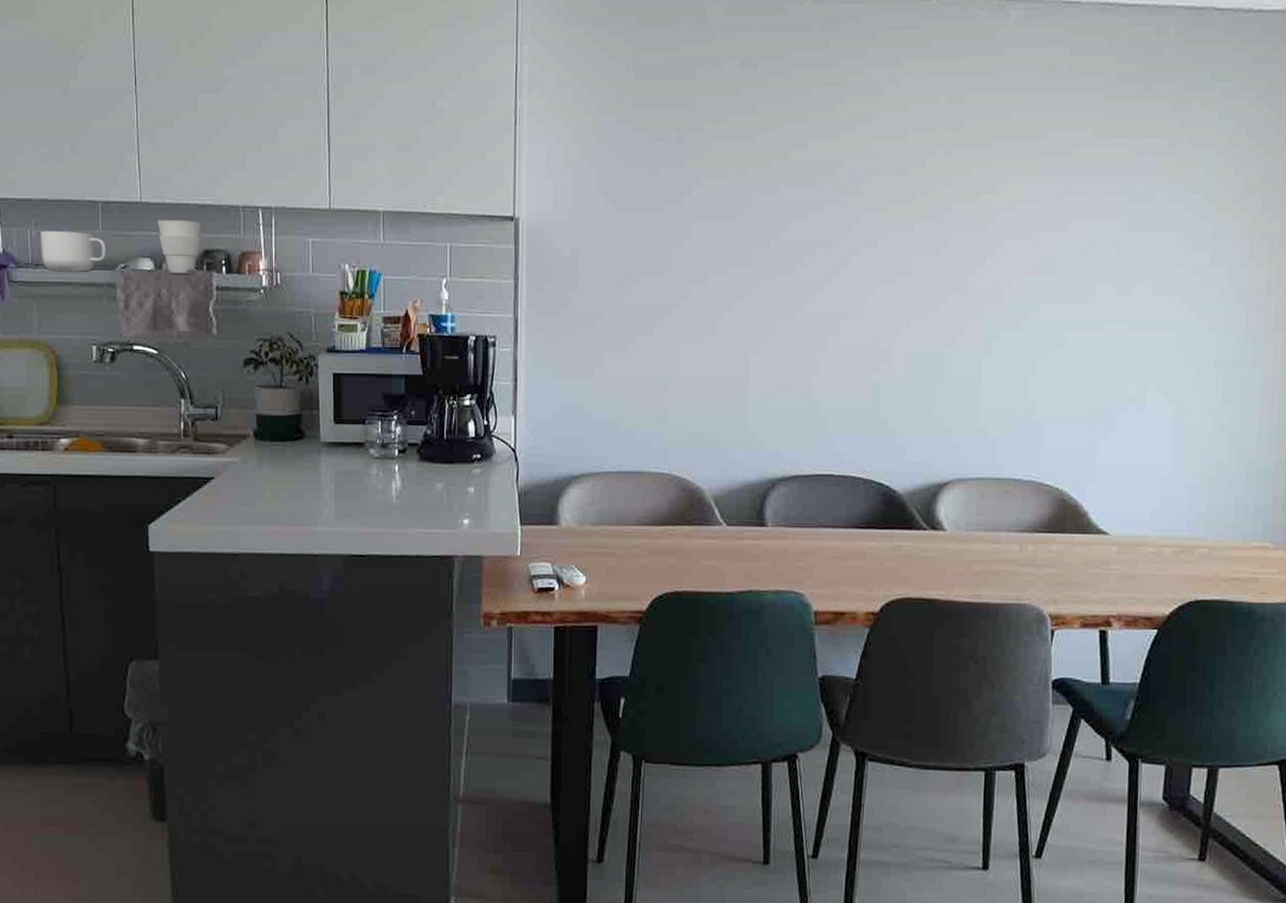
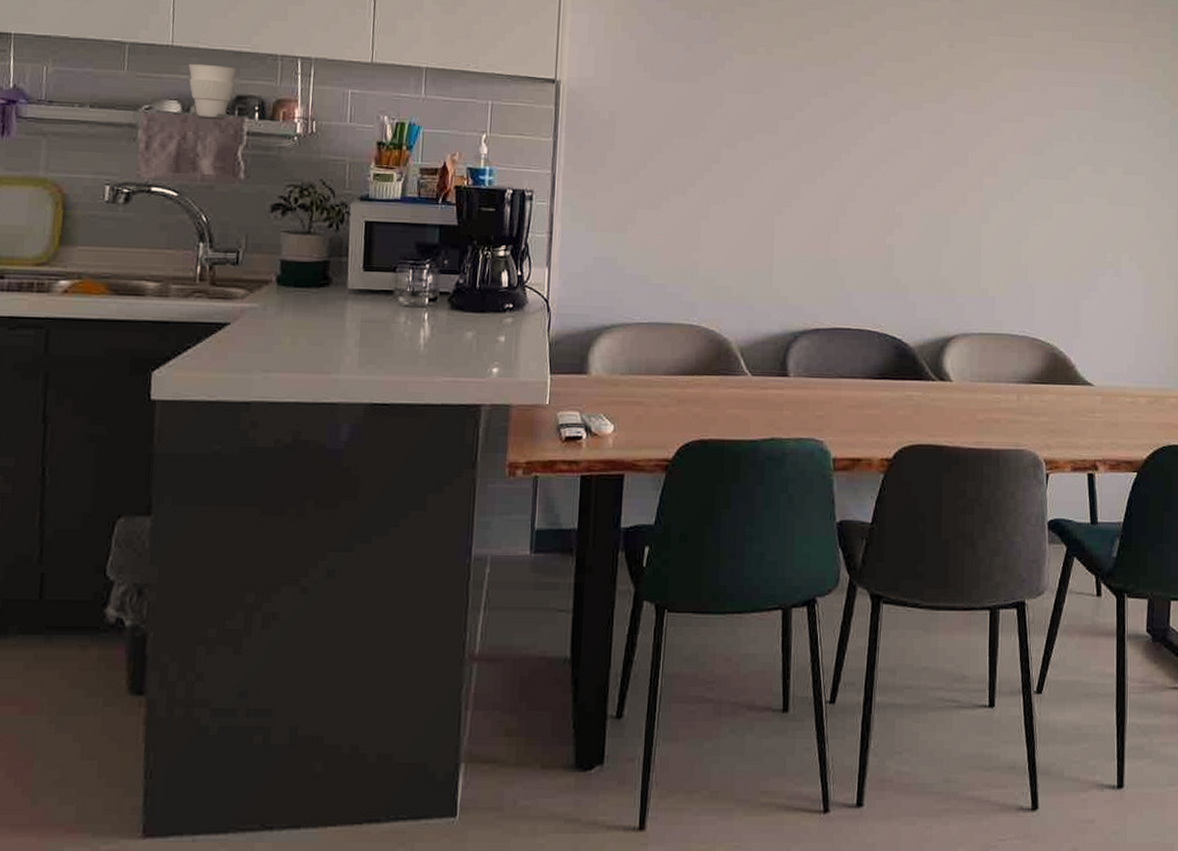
cup: present [39,230,107,273] -> none [56,68,131,112]

